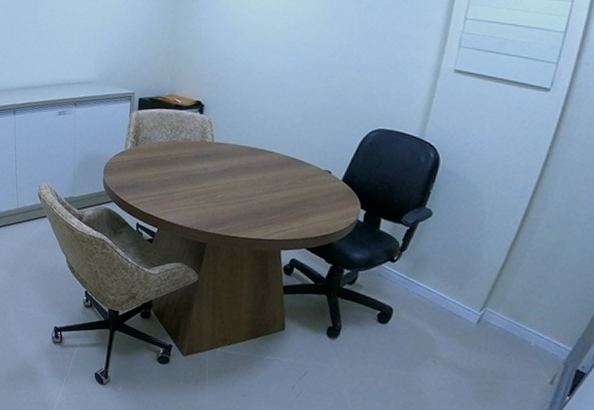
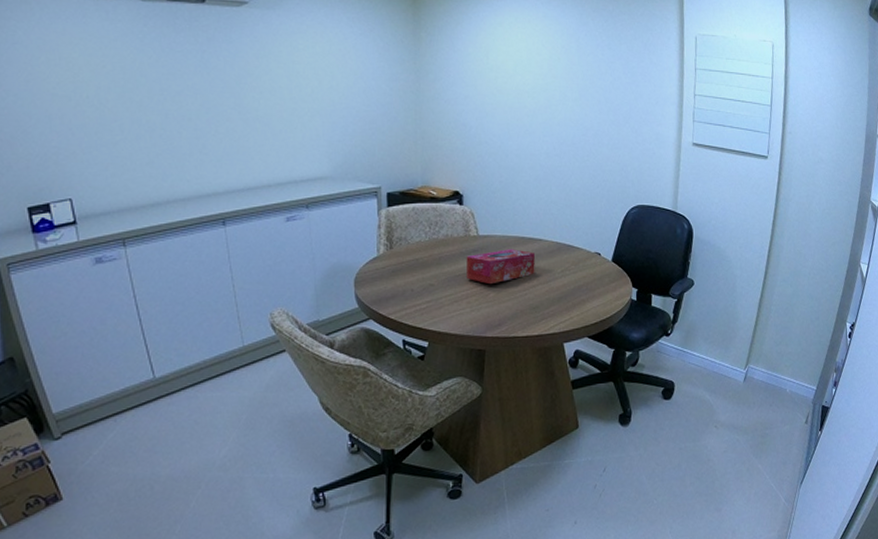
tissue box: none [198,157,264,187] -> present [466,249,535,285]

